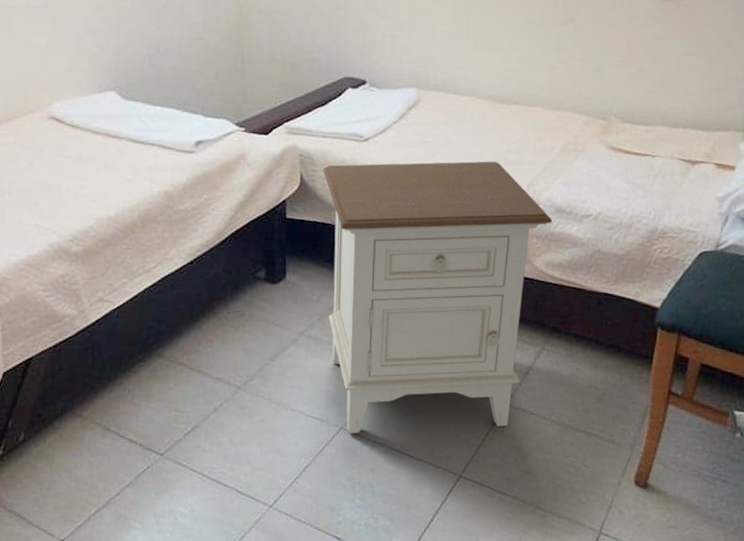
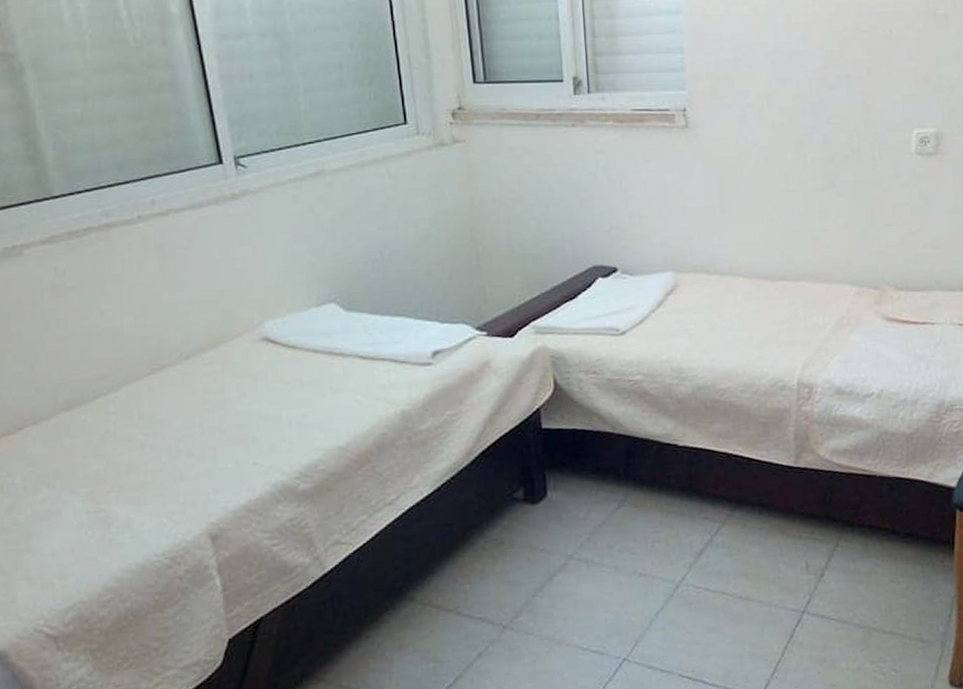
nightstand: present [323,161,552,434] -> none [578,344,833,665]

